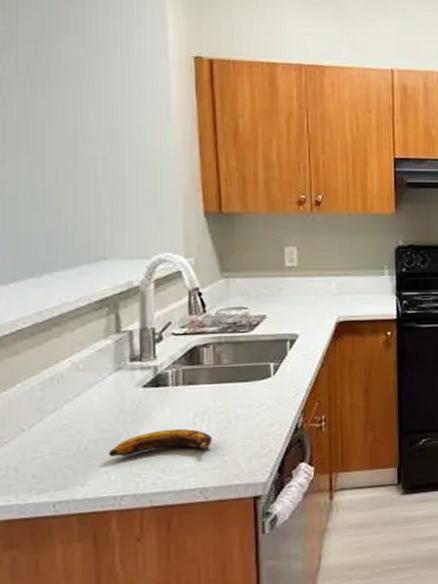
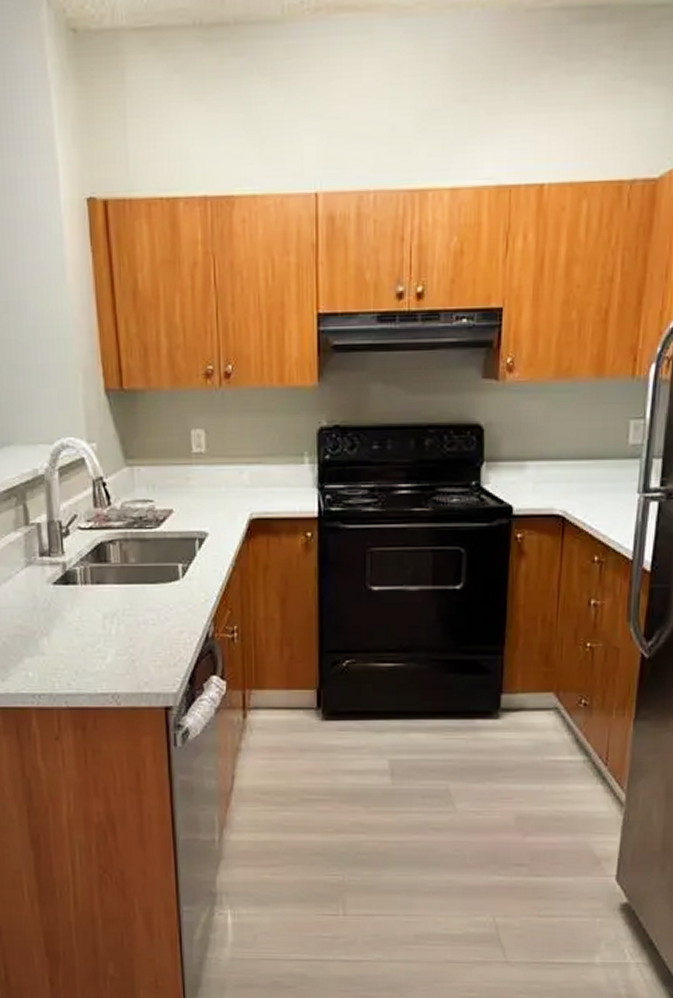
banana: present [108,428,212,457] -> none [25,630,122,657]

